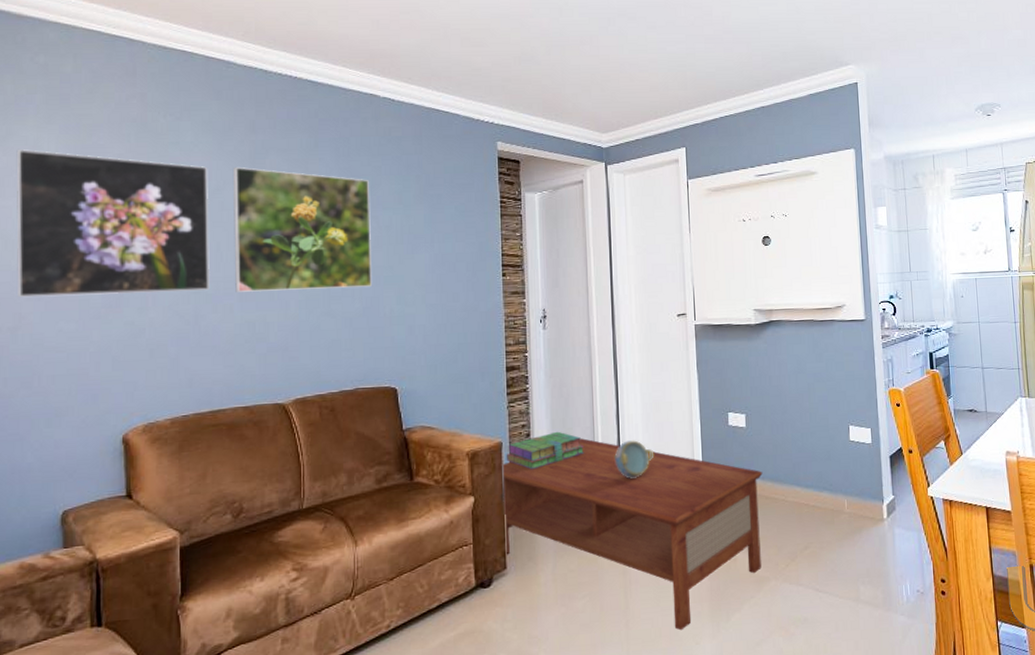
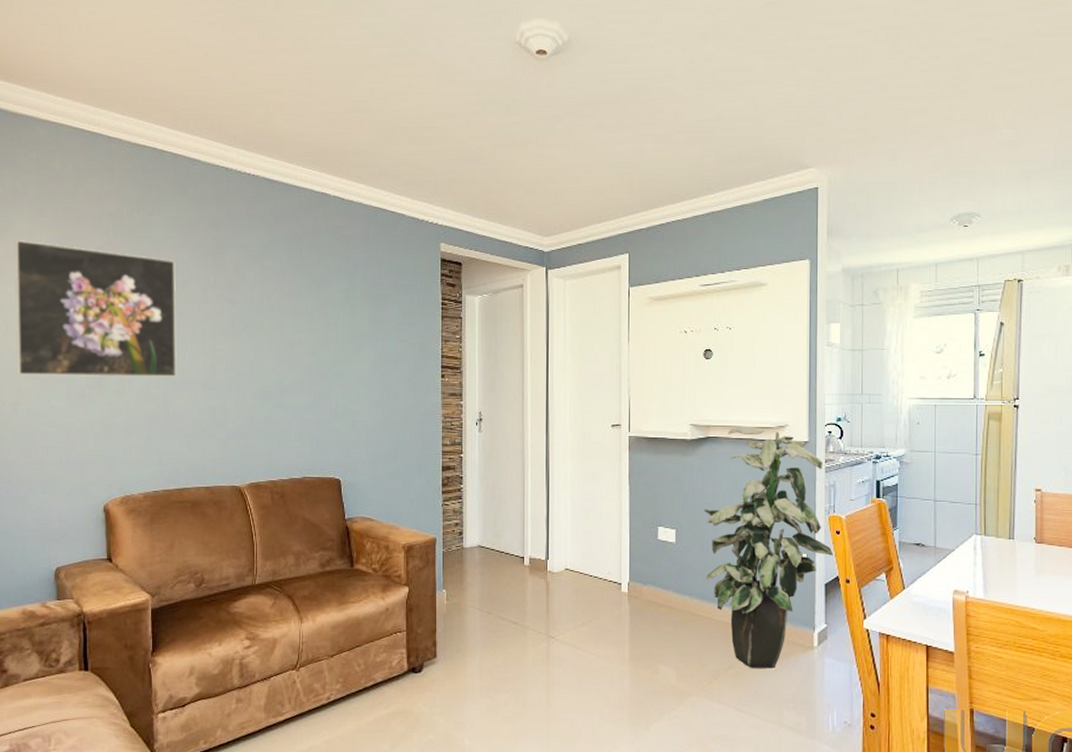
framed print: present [232,166,372,292] -> none [197,261,320,382]
coffee table: present [501,438,763,631] -> none [434,541,690,734]
stack of books: present [506,431,584,470] -> none [439,532,513,567]
decorative bowl: present [614,440,655,479] -> none [543,546,582,583]
indoor plant: none [771,308,895,546] -> present [703,427,833,669]

